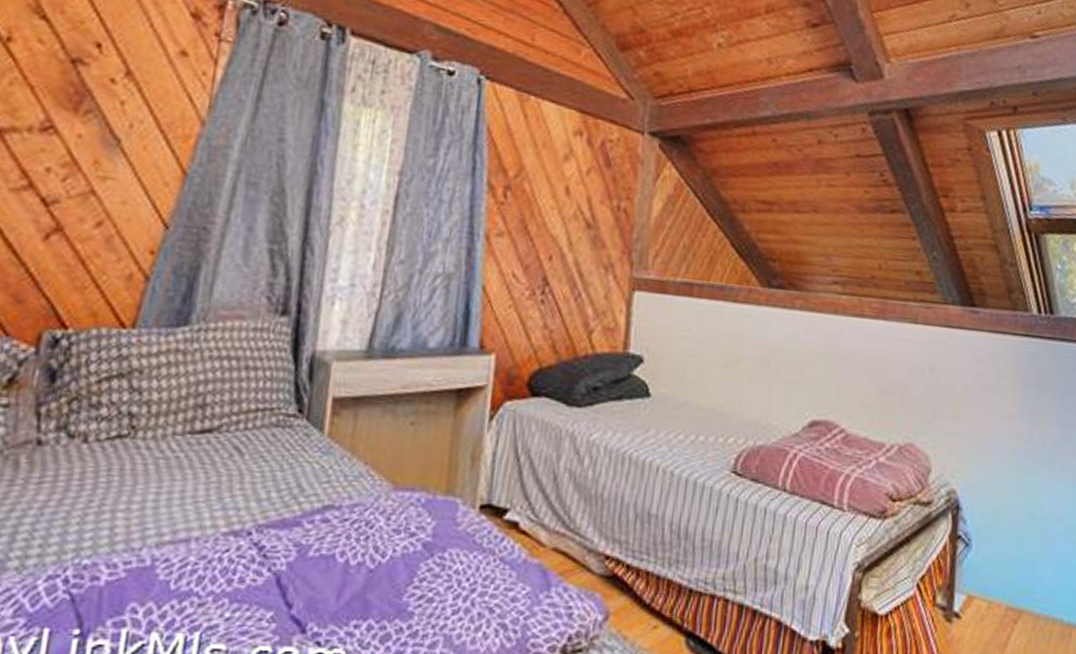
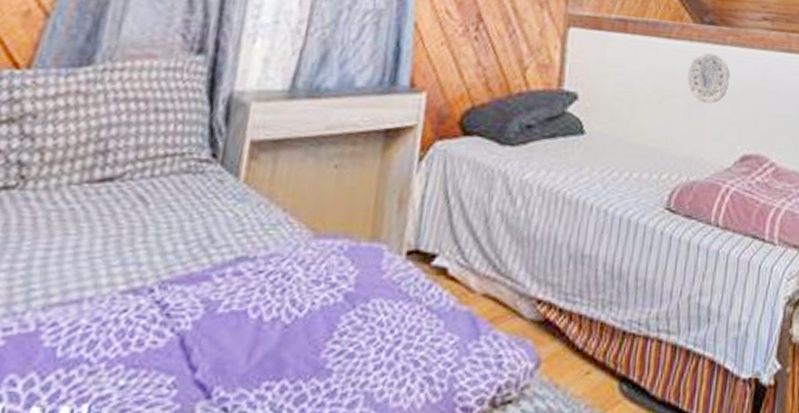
decorative plate: none [754,317,799,369] -> present [687,53,731,104]

